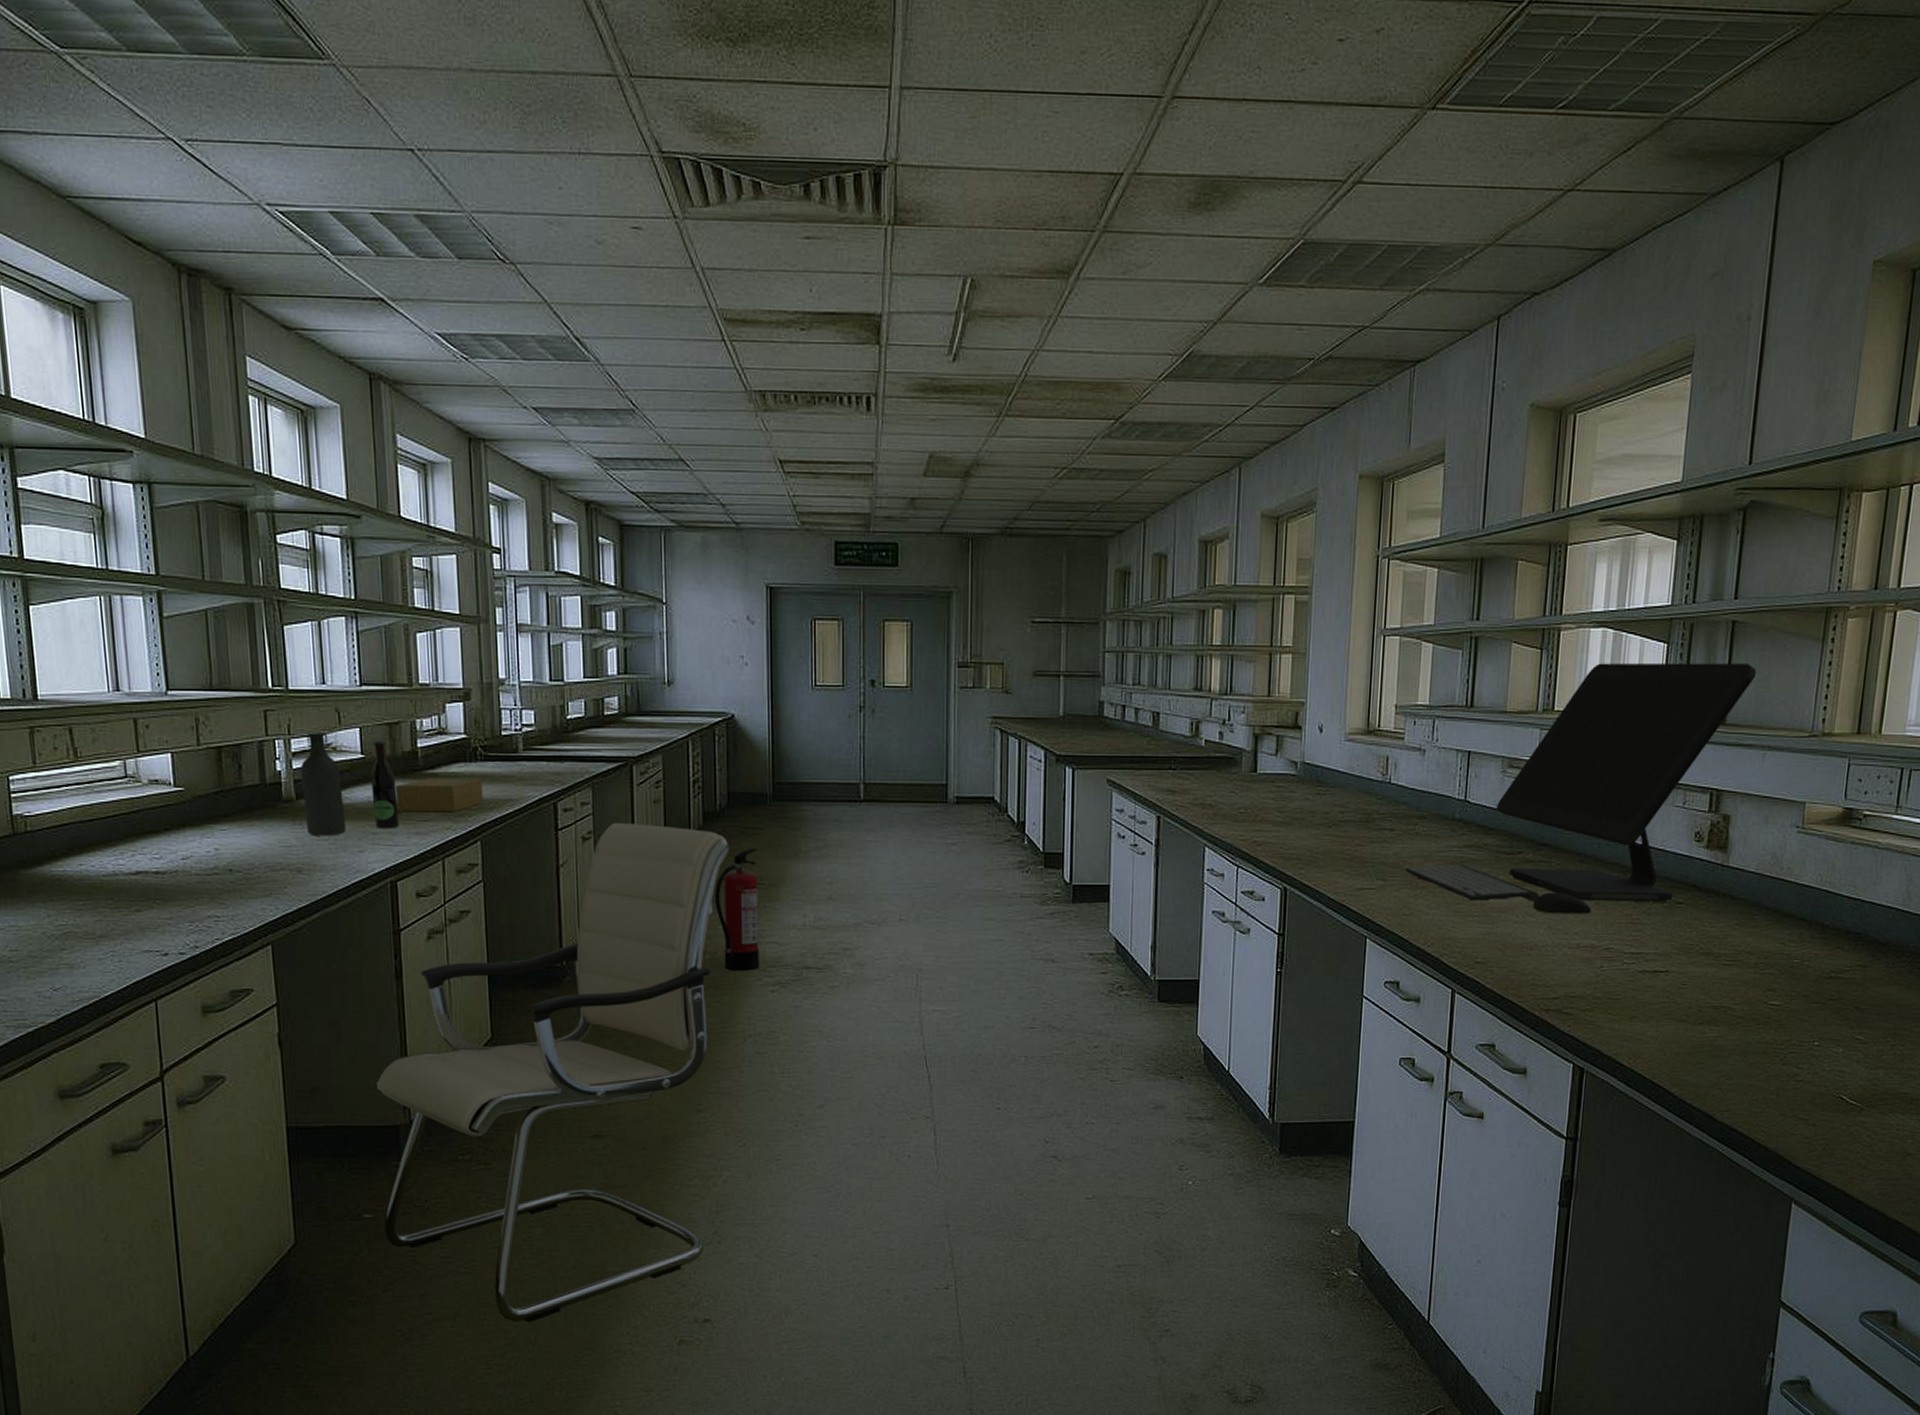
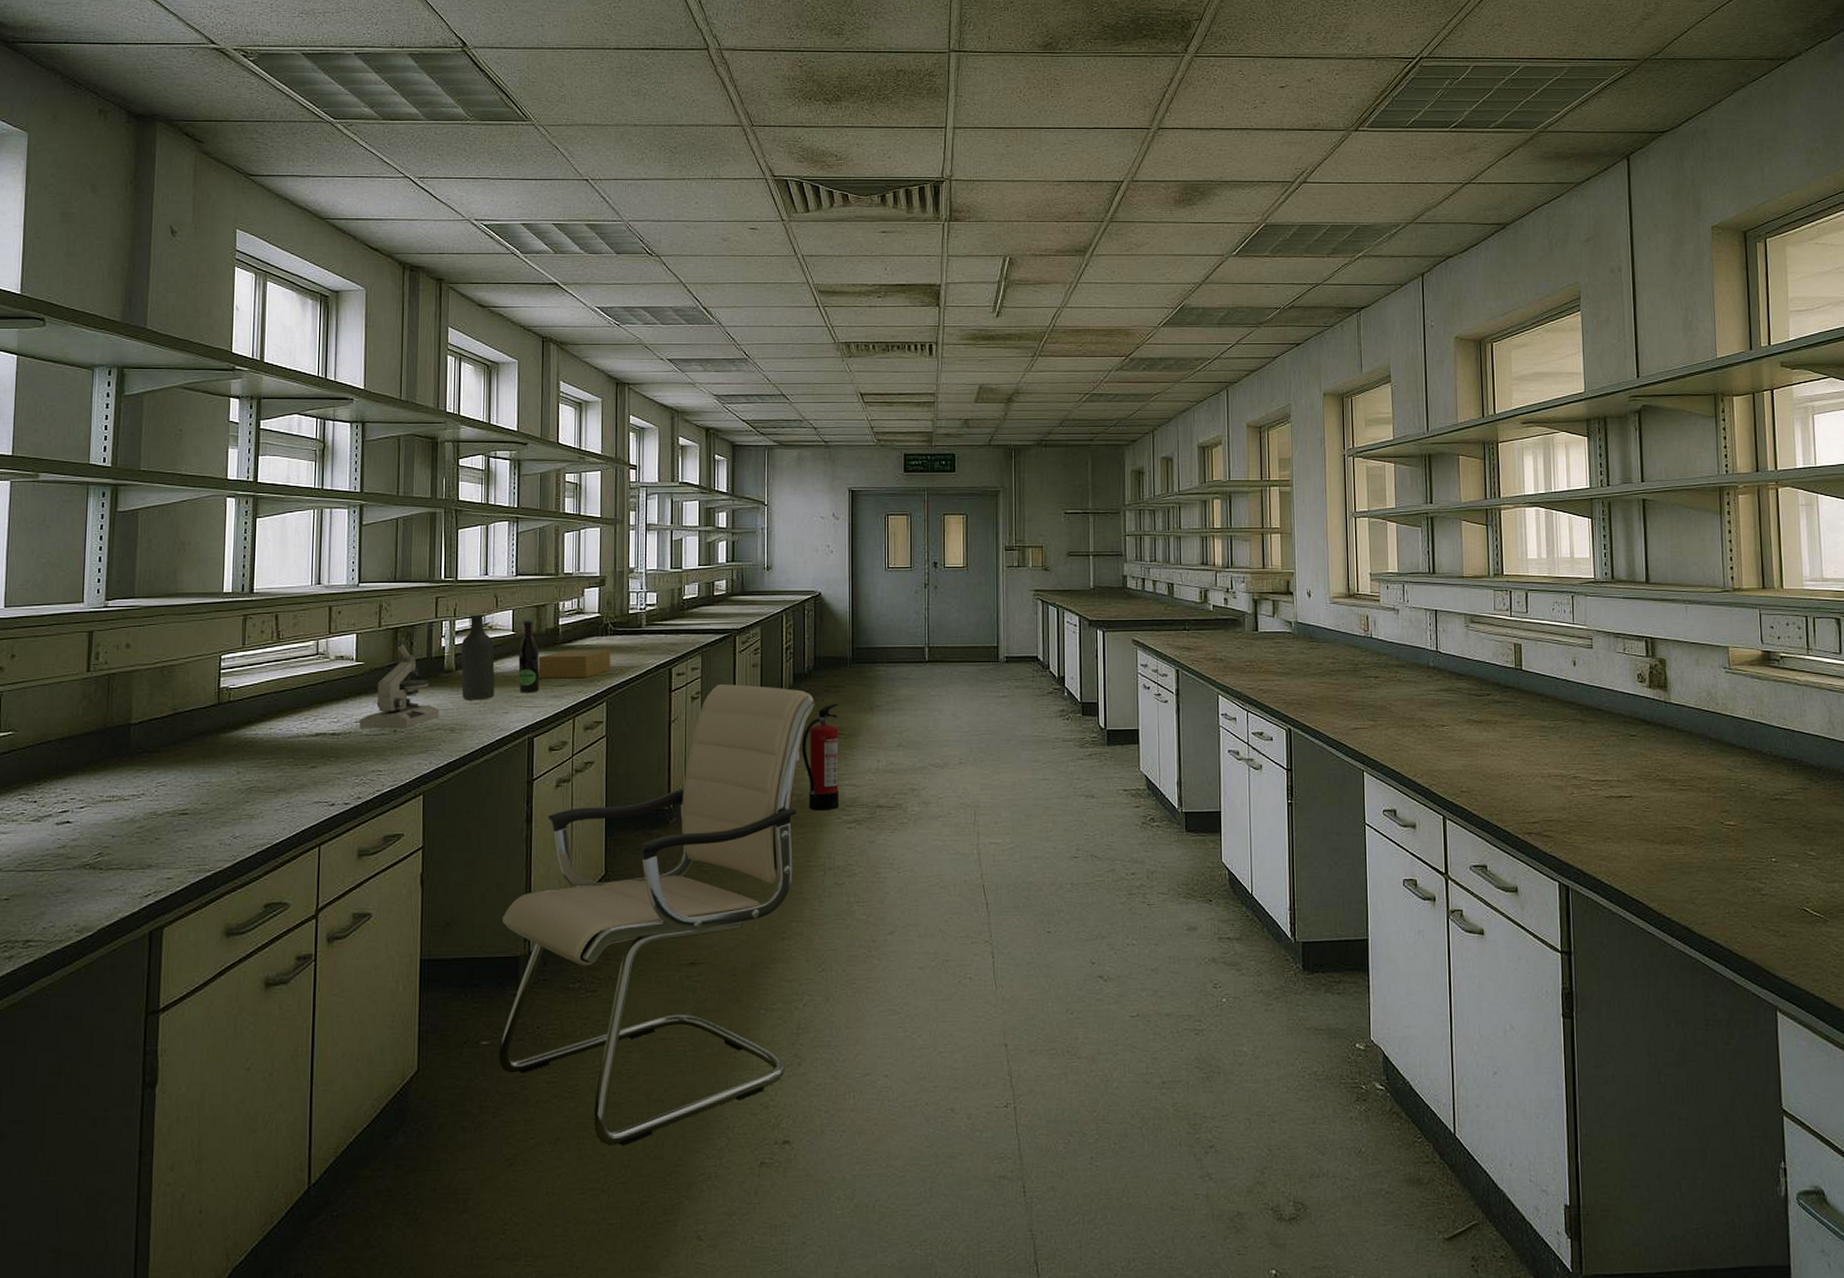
microscope: none [185,763,282,868] -> present [358,641,440,729]
computer: present [1404,662,1757,914] -> none [1391,533,1669,748]

